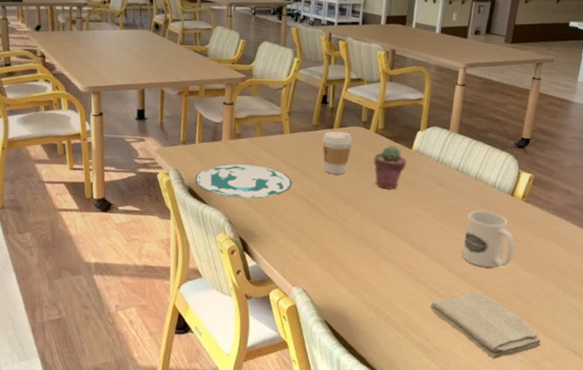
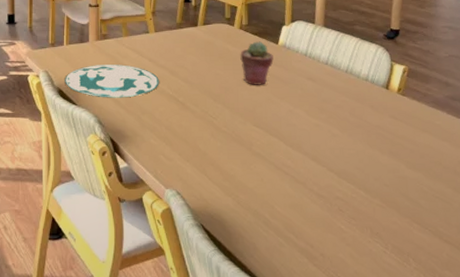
coffee cup: present [322,131,352,174] -> none [187,28,217,72]
washcloth: present [430,292,542,359] -> none [311,192,437,266]
mug: present [461,211,515,267] -> none [339,105,396,165]

